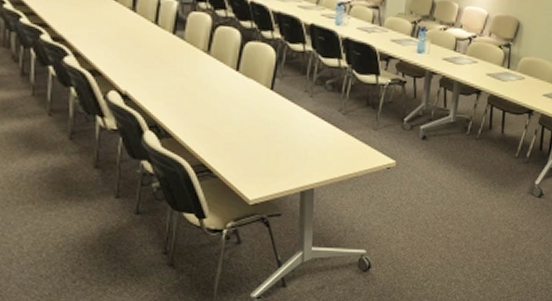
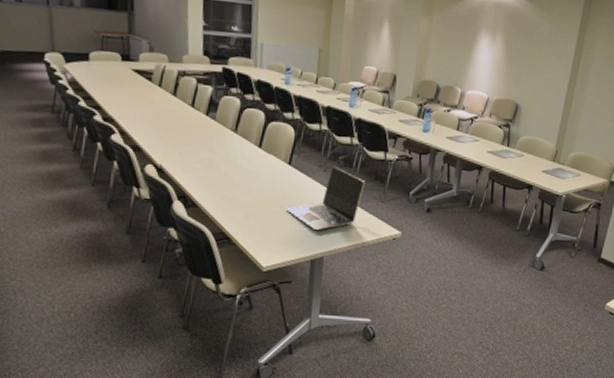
laptop: none [272,90,356,161] -> present [287,165,365,231]

